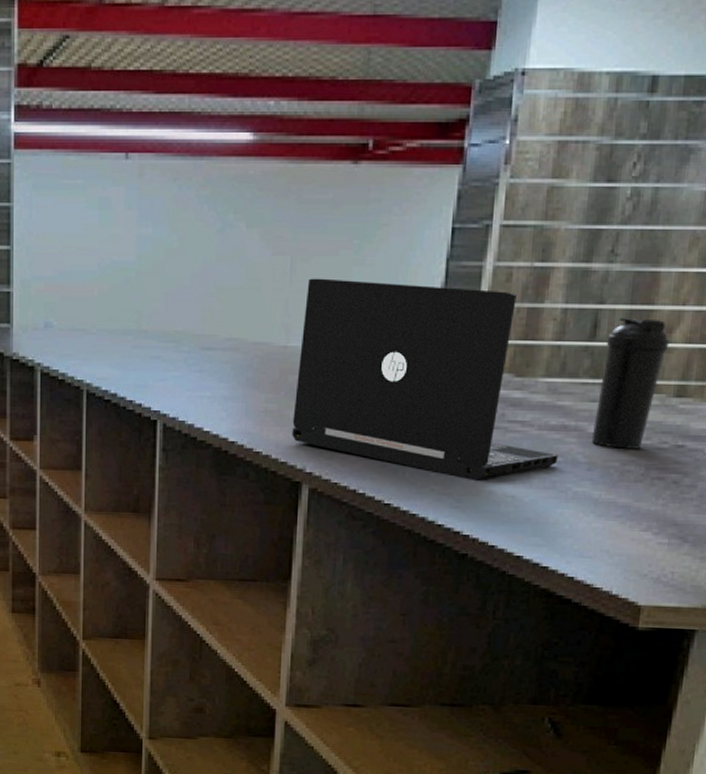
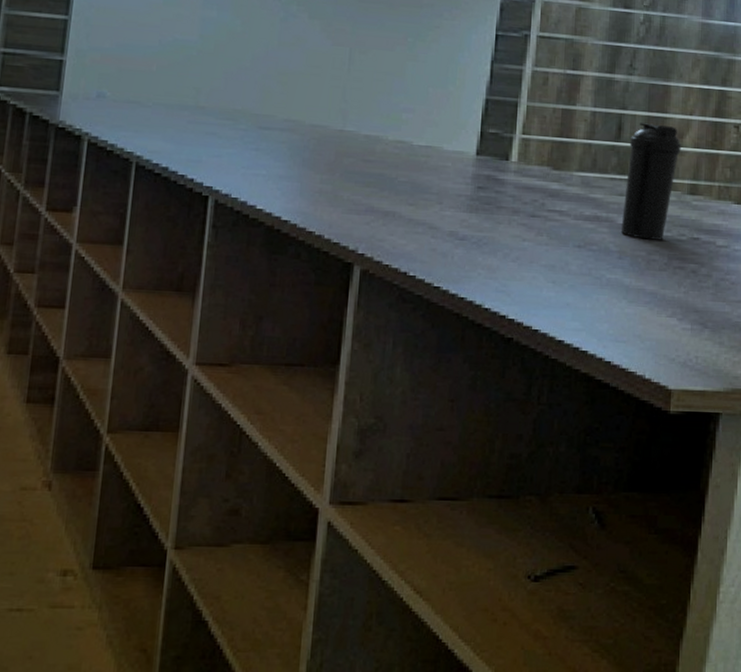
laptop: present [292,278,558,481] -> none [345,69,592,266]

